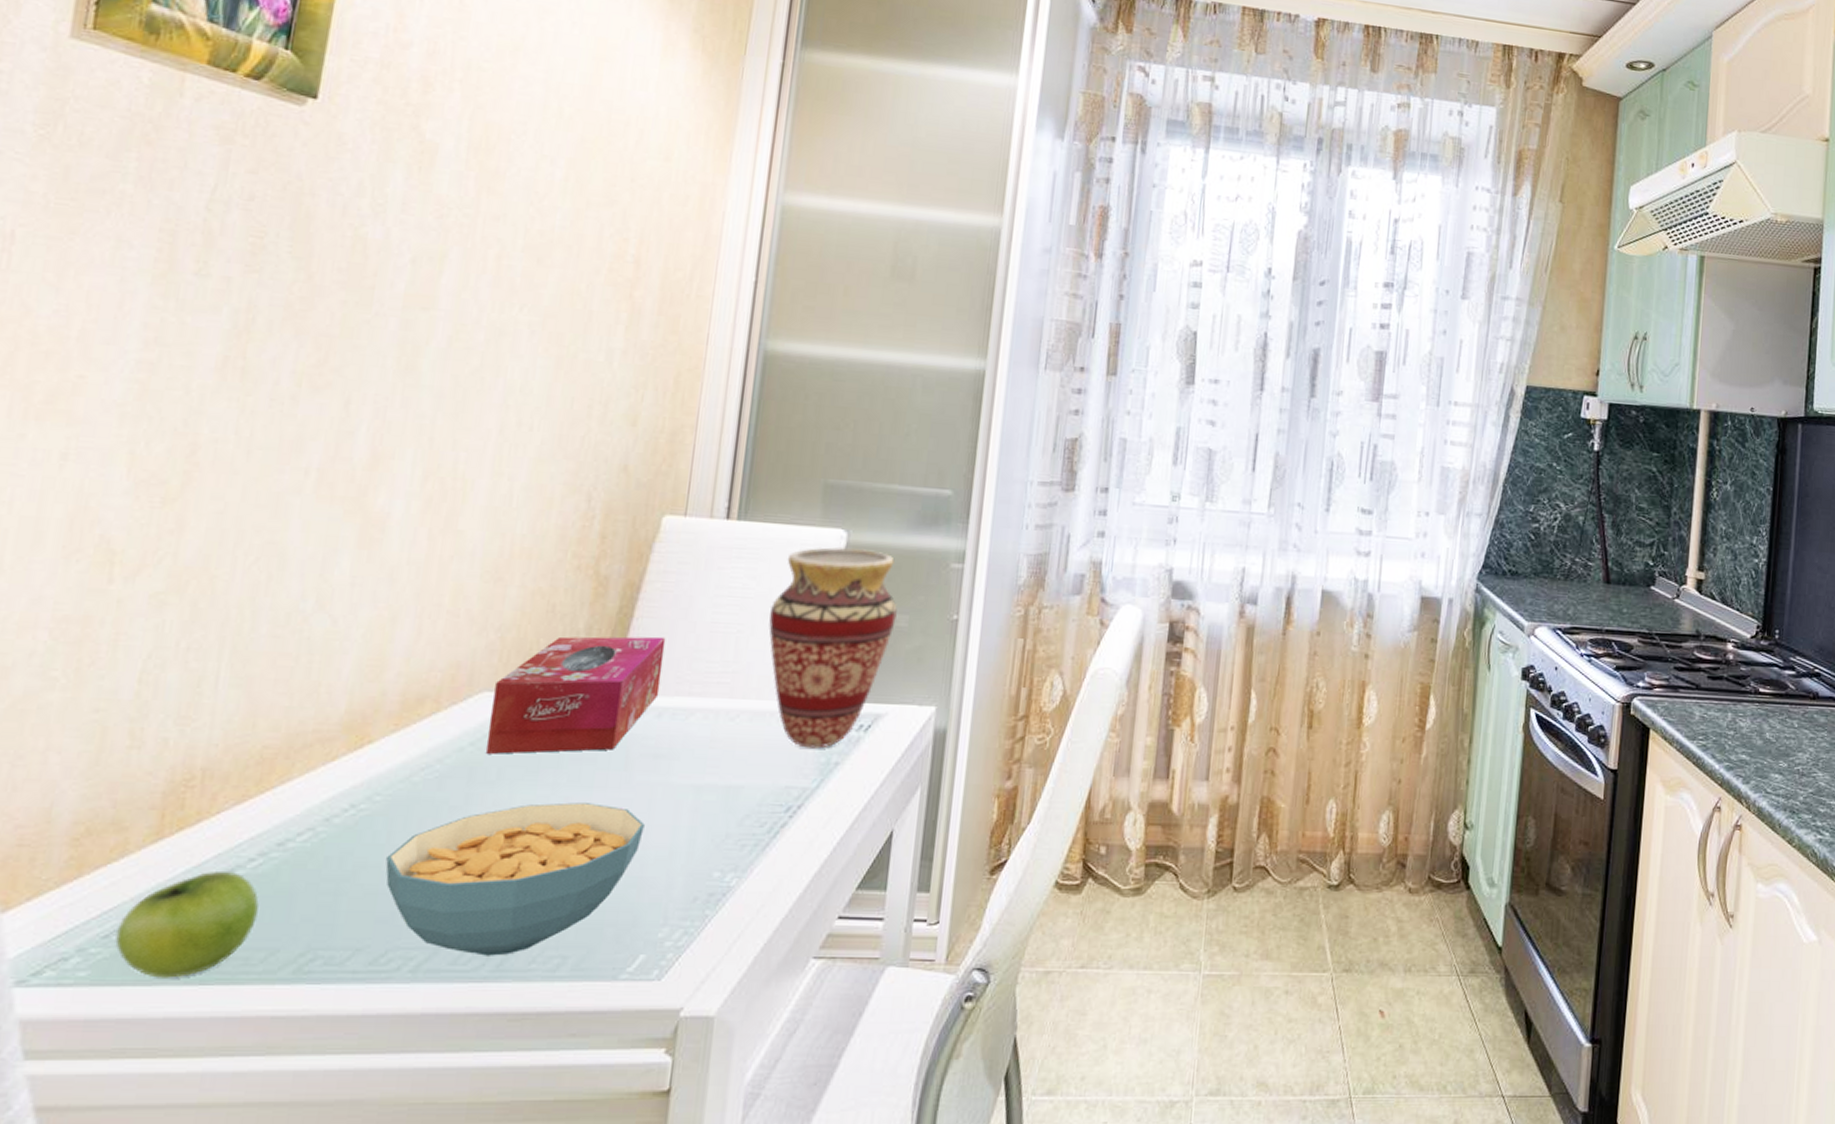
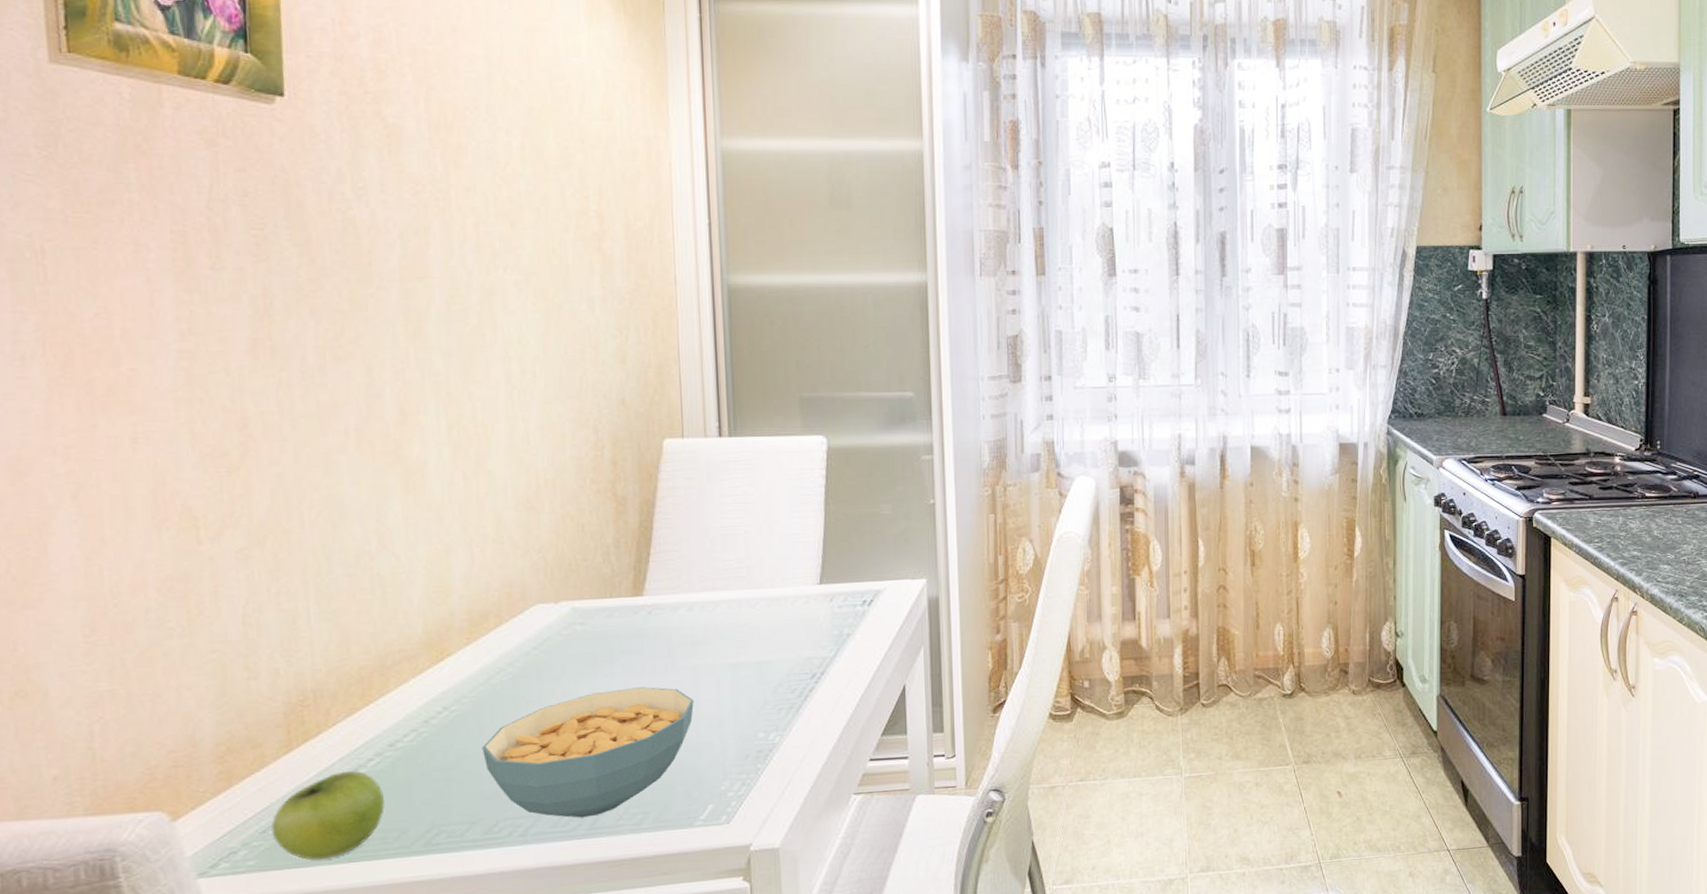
tissue box: present [485,636,666,754] -> none [546,543,687,655]
vase: present [769,546,897,749] -> none [771,451,881,624]

